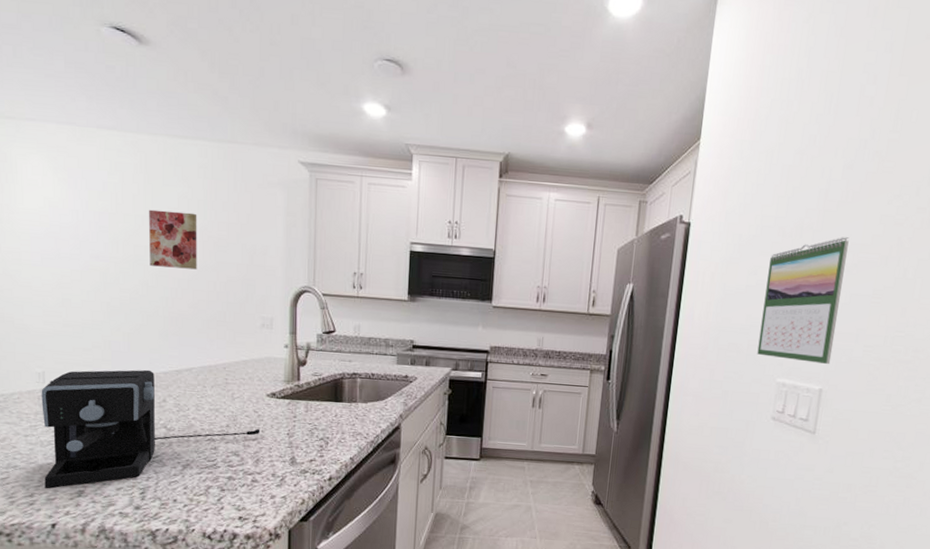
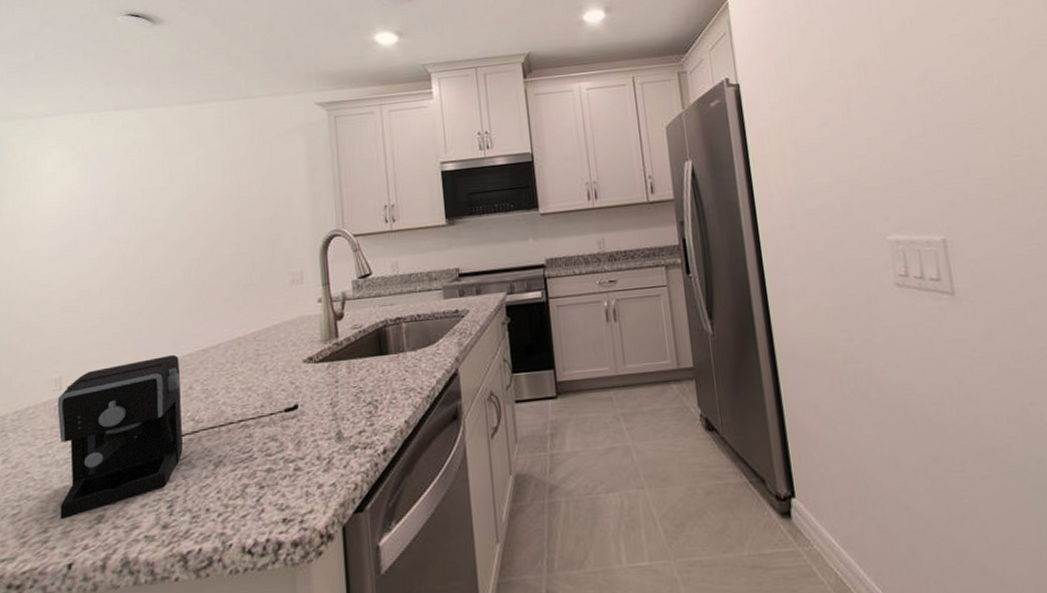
wall art: present [149,209,197,270] -> none [167,175,219,239]
calendar: present [757,237,849,365] -> none [838,65,946,213]

